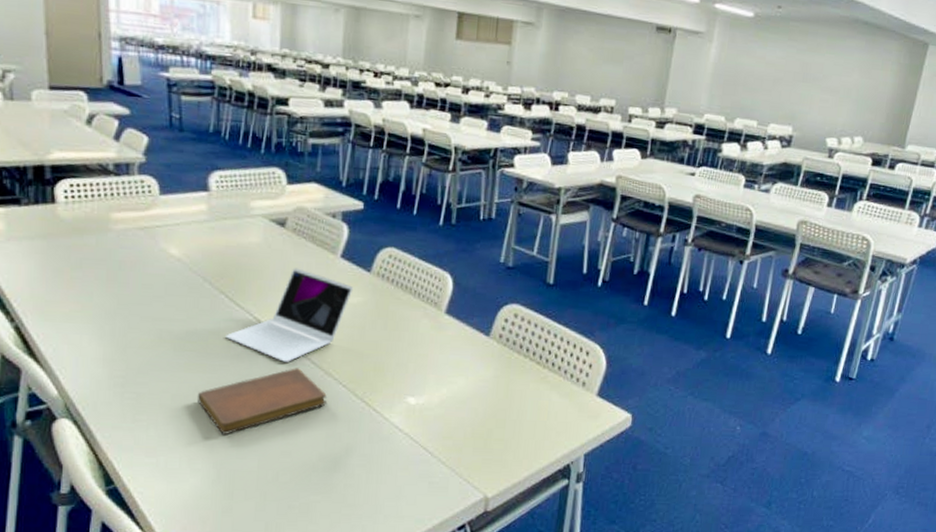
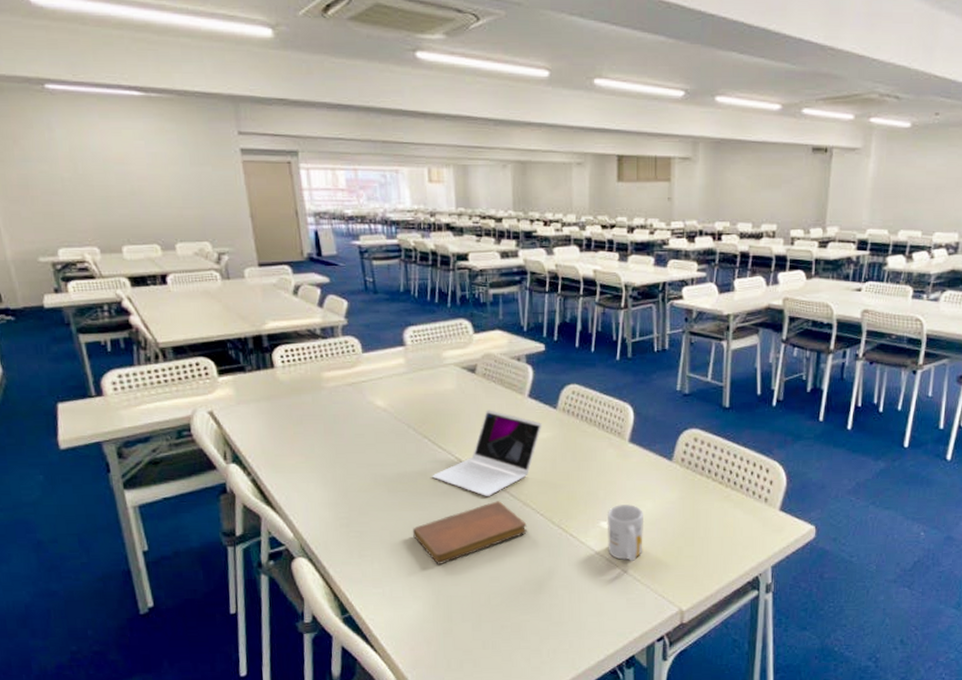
mug: none [413,380,455,443] -> present [607,505,644,562]

